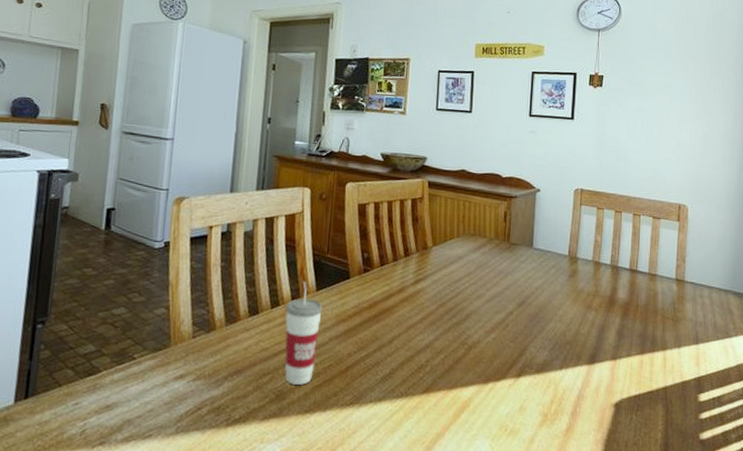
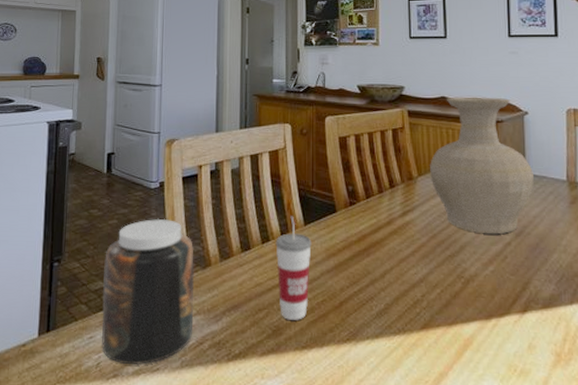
jar: none [88,279,198,432] -> present [101,218,195,366]
vase: none [444,171,540,304] -> present [430,97,535,234]

